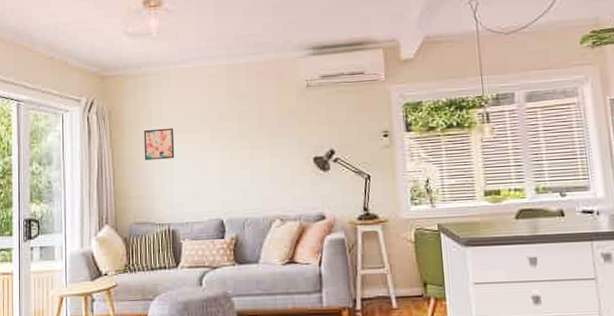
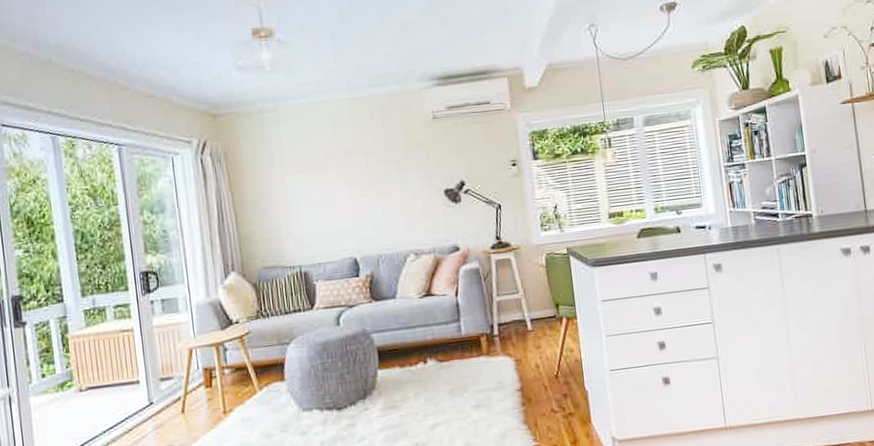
wall art: present [143,128,175,161] -> none [264,166,301,202]

